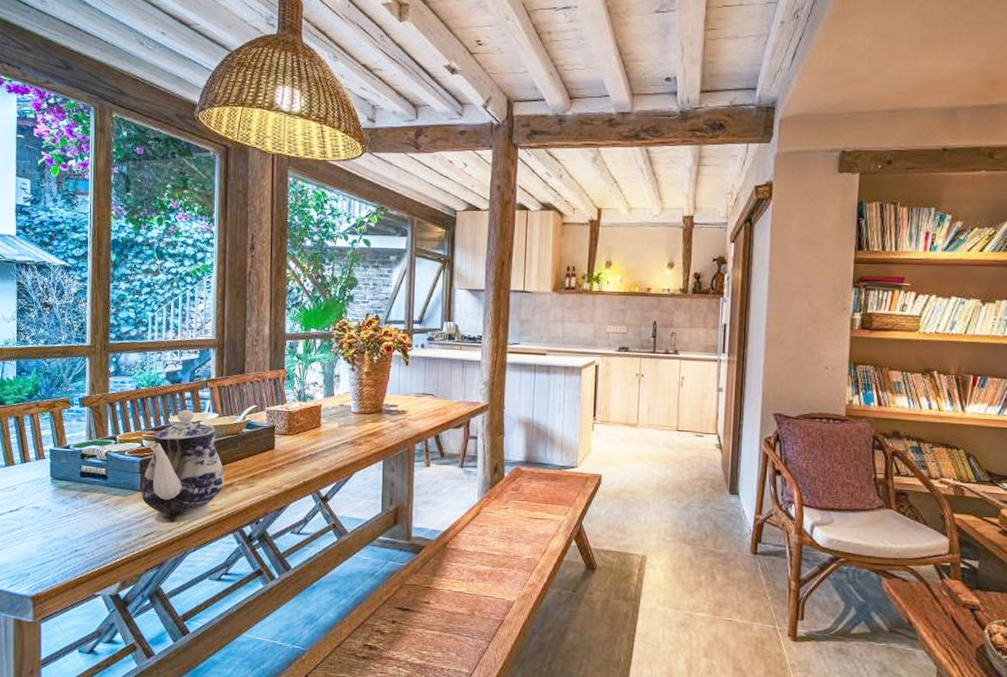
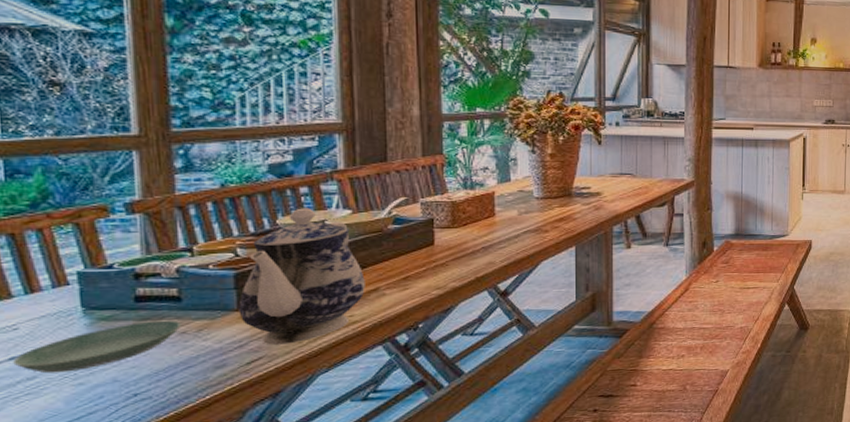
saucer: none [11,493,106,526] -> present [12,320,181,373]

